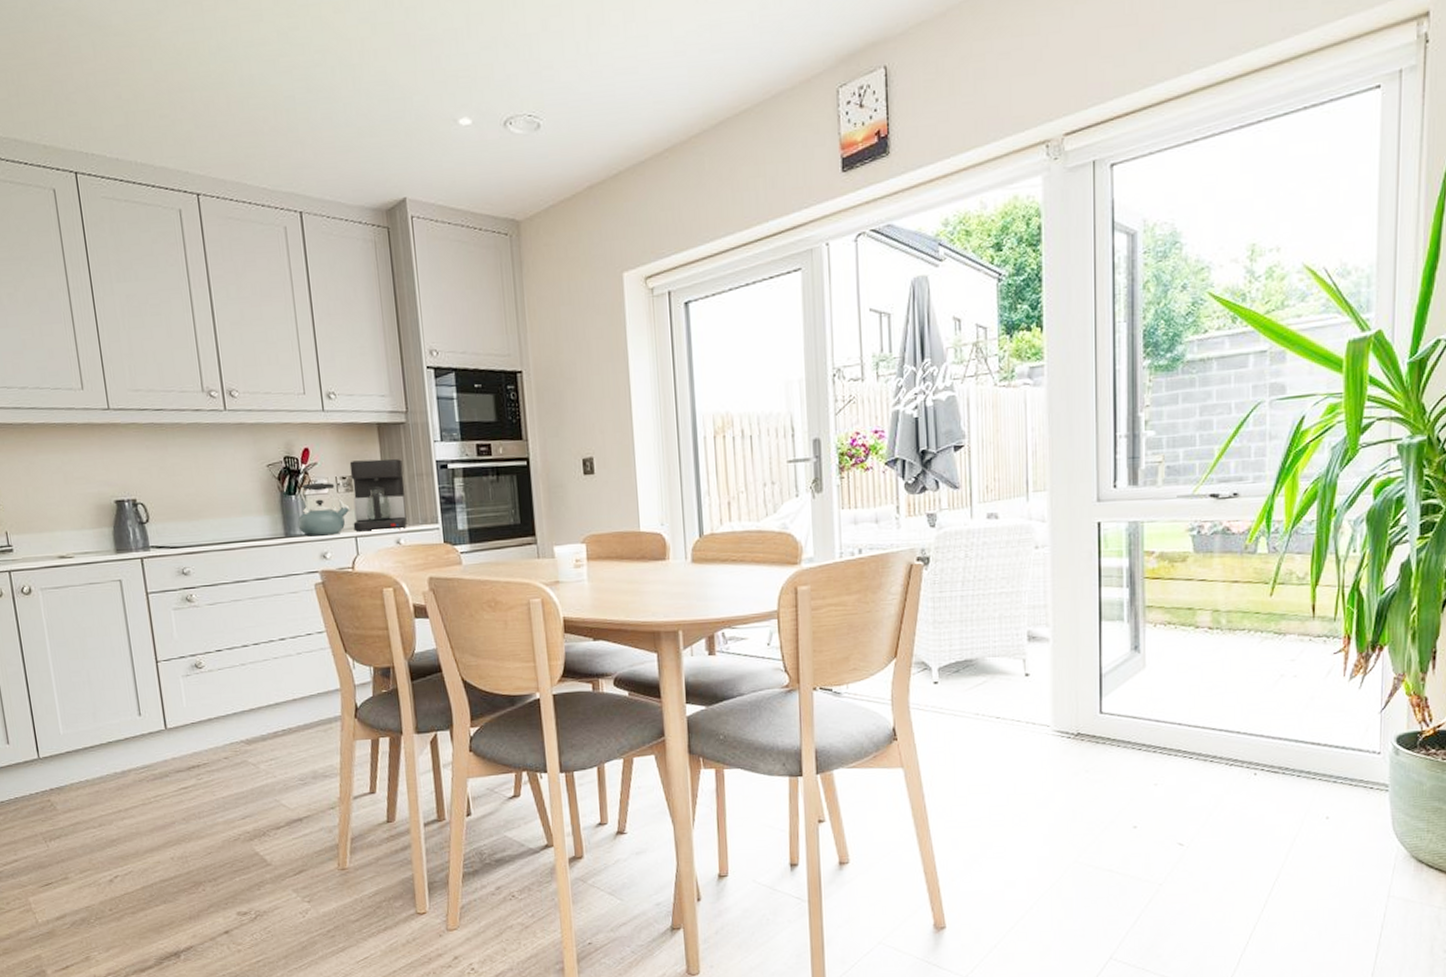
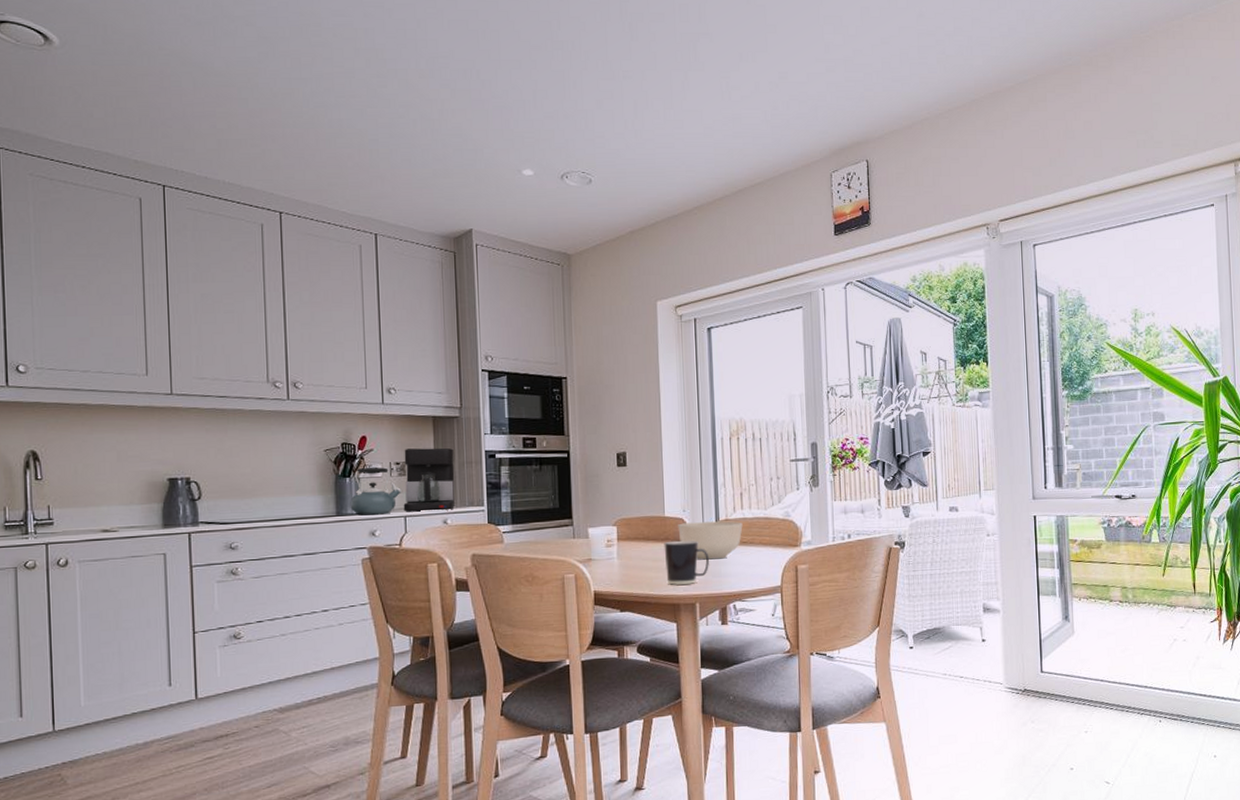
mug: none [640,558,693,610] -> present [664,540,709,585]
bowl: none [655,535,732,581] -> present [678,521,743,560]

